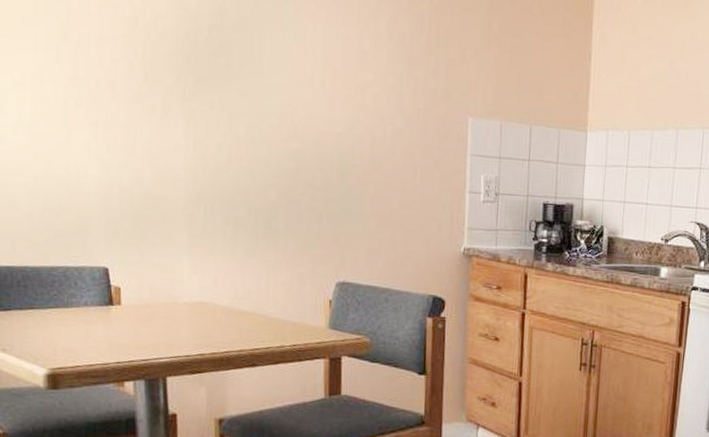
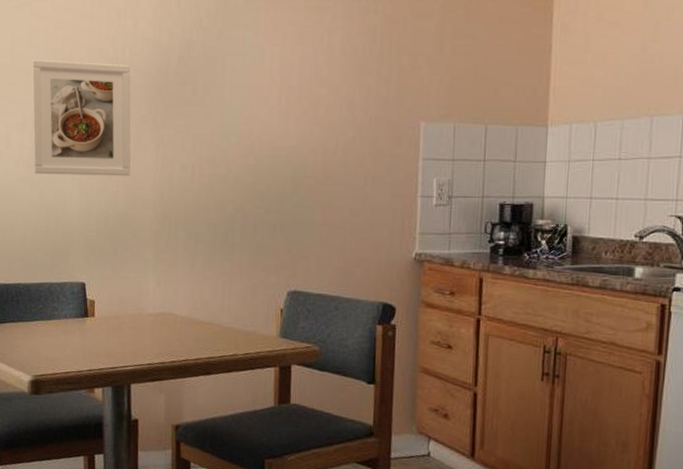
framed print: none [28,8,158,153] -> present [31,59,131,176]

